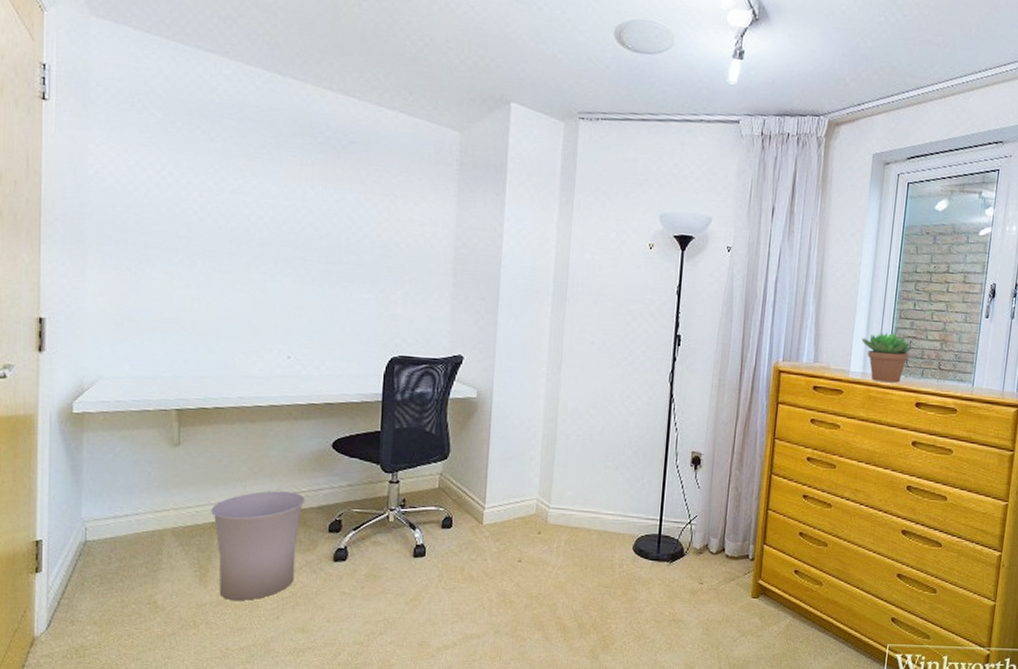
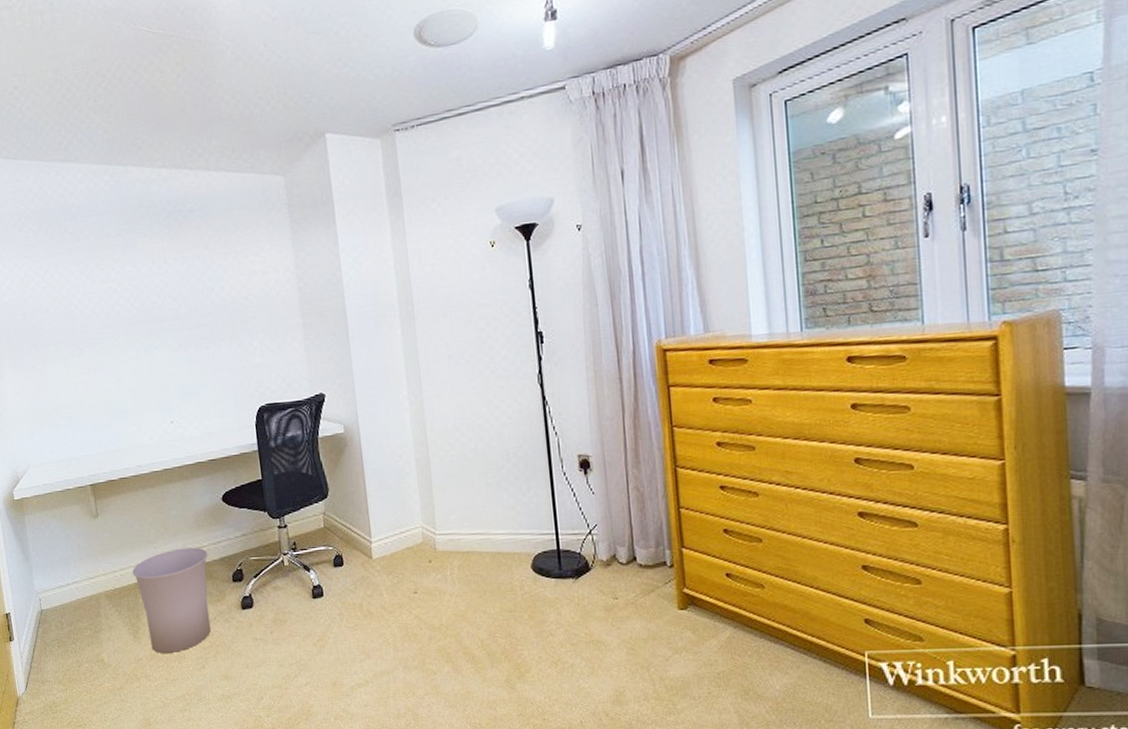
succulent plant: present [861,332,913,383] -> none [759,279,830,341]

